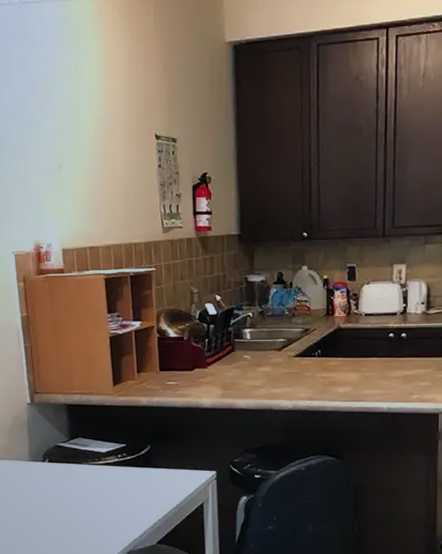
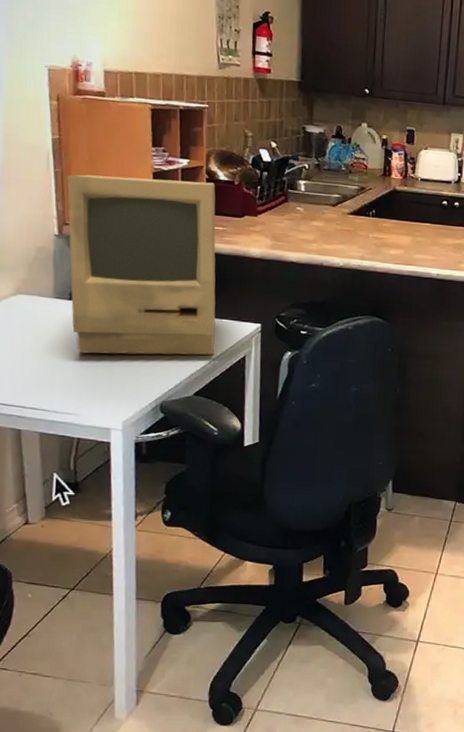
computer monitor: none [35,340,173,510] -> present [67,174,216,355]

